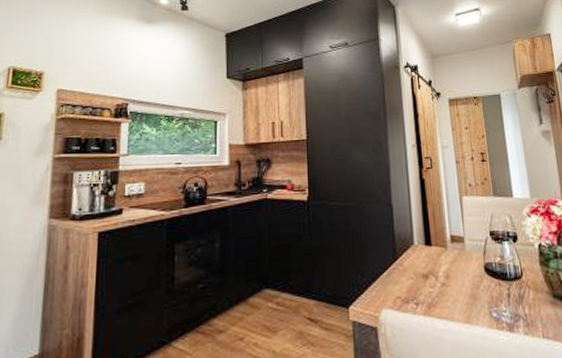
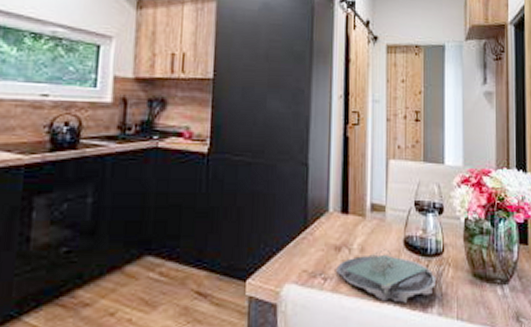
plate: none [426,274,519,324] -> present [336,247,437,303]

